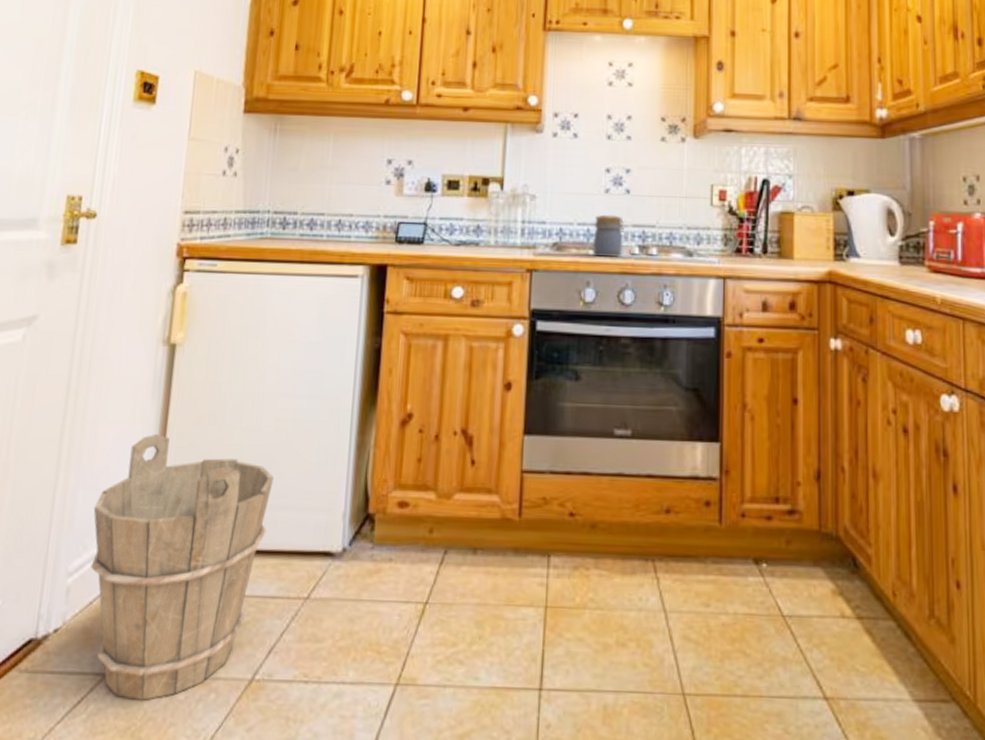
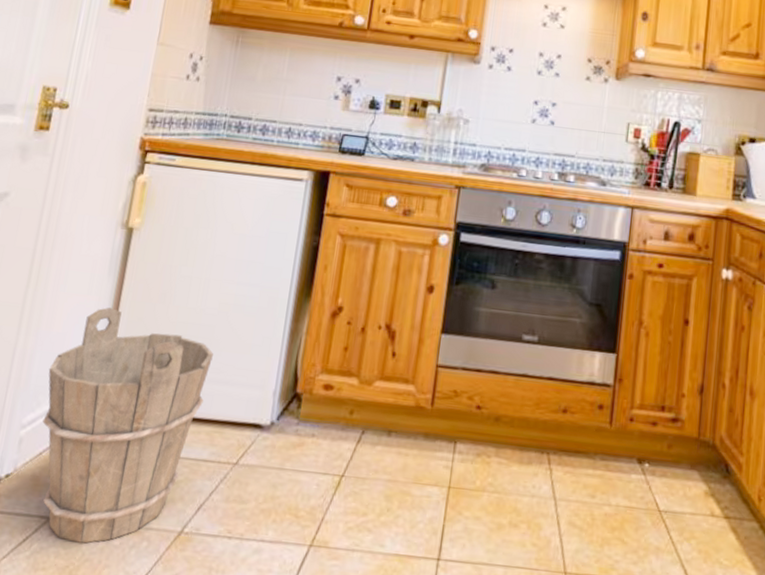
jar: present [592,214,626,258] -> none [516,141,549,182]

